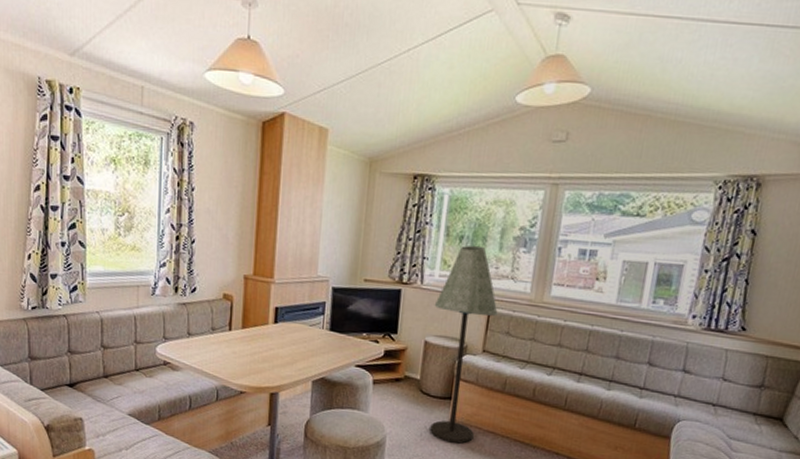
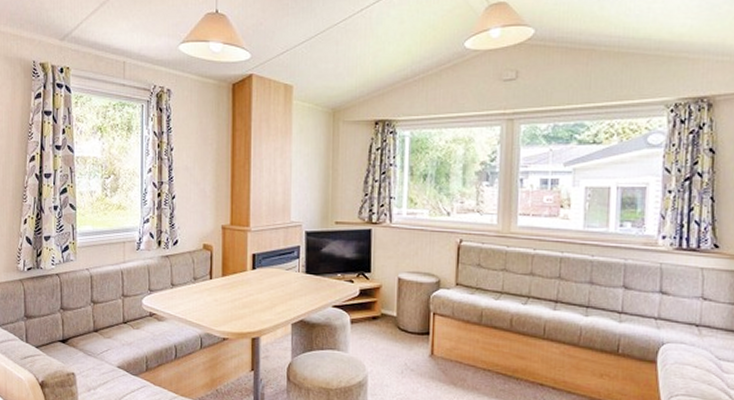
floor lamp: present [430,245,498,444] -> none [404,182,467,379]

